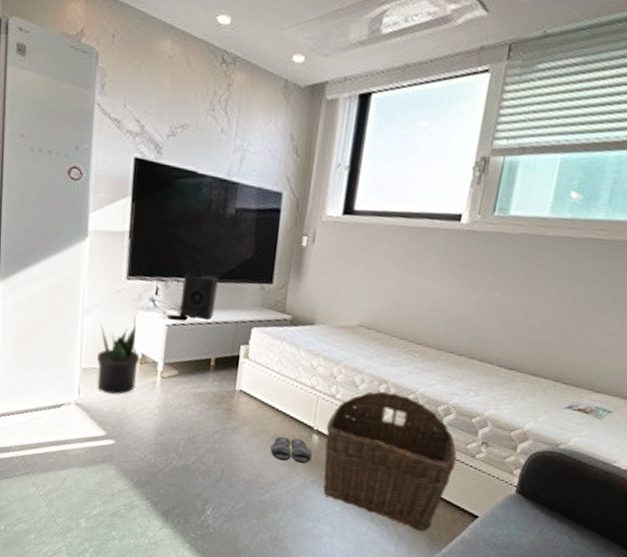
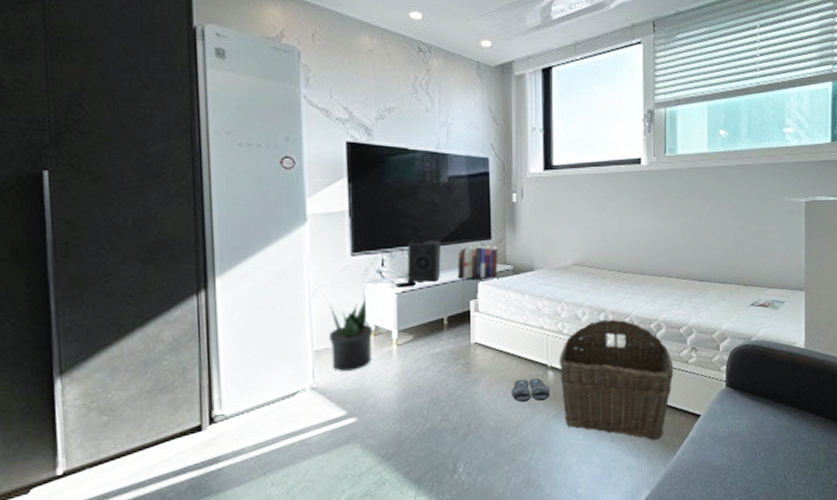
books: none [232,285,279,326] -> present [458,244,498,279]

